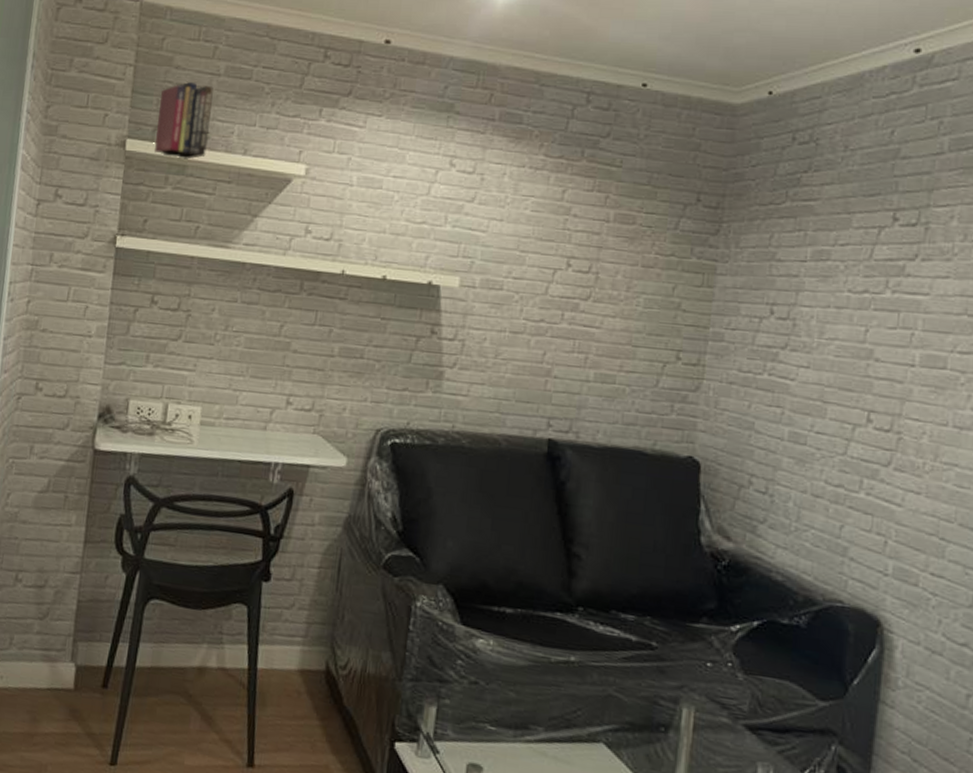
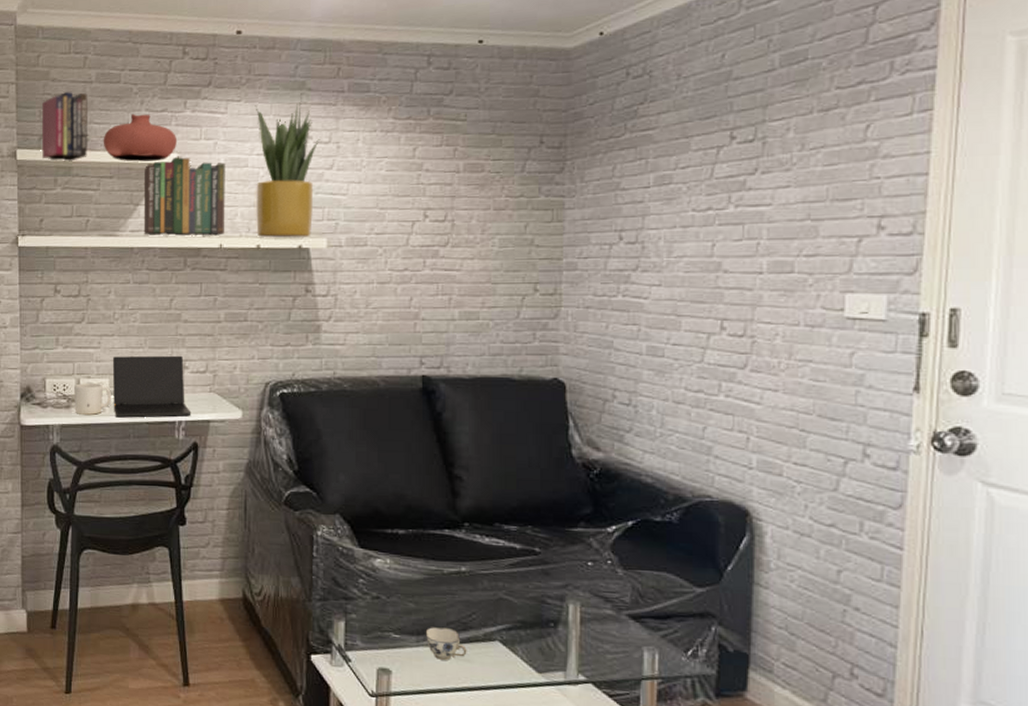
mug: none [158,408,203,446] -> present [74,383,112,415]
laptop: none [203,382,291,459] -> present [112,355,192,418]
vase: none [224,115,308,171] -> present [103,113,178,162]
books: none [259,169,358,261] -> present [143,157,225,237]
planter: none [384,123,464,274] -> present [255,102,320,239]
teacup: none [523,721,568,761] -> present [425,626,467,660]

